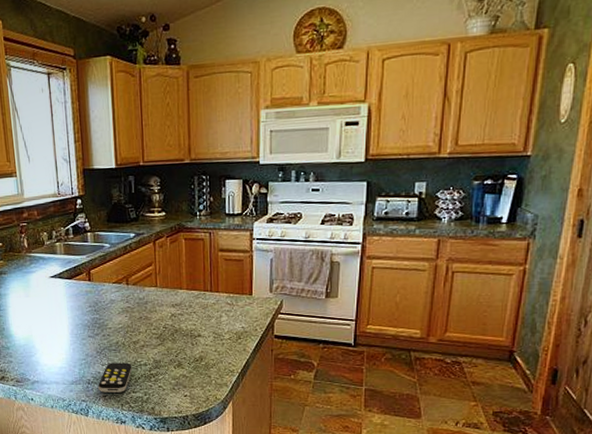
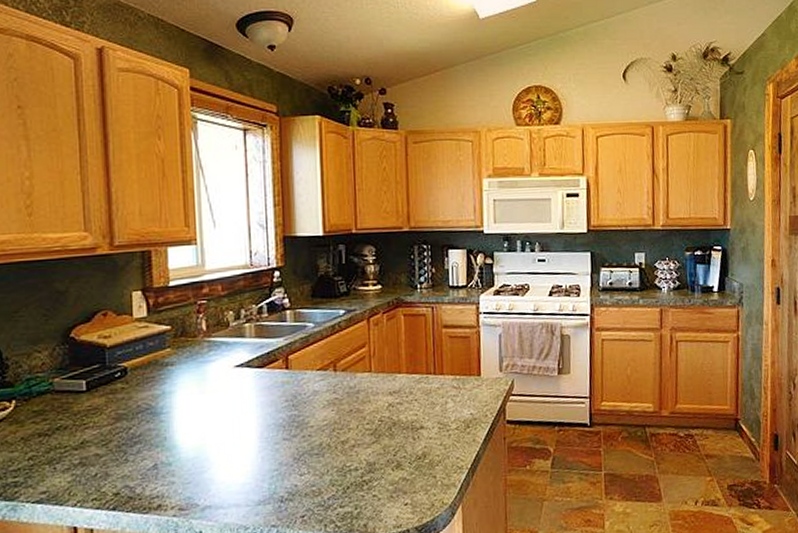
remote control: present [98,362,132,393] -> none [294,469,340,512]

